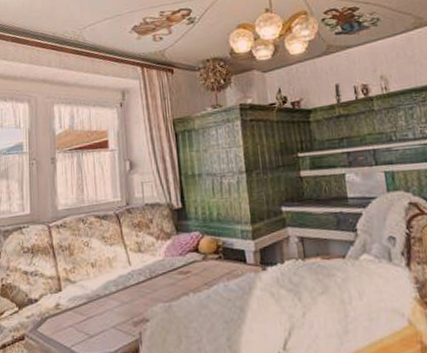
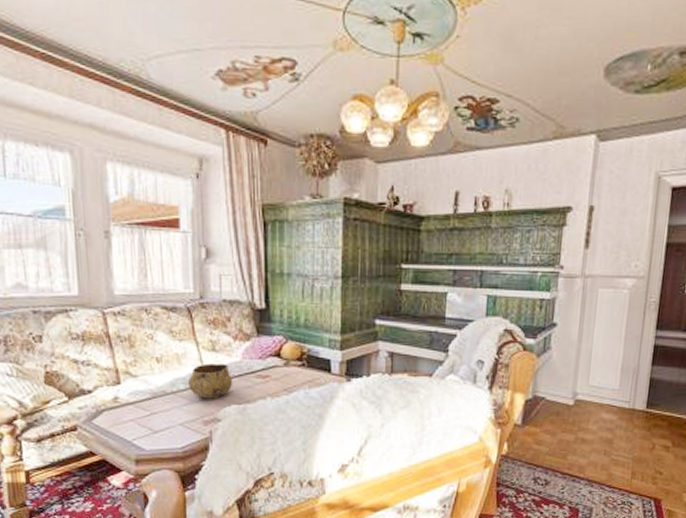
decorative bowl: none [119,263,157,300] -> present [188,363,232,399]

